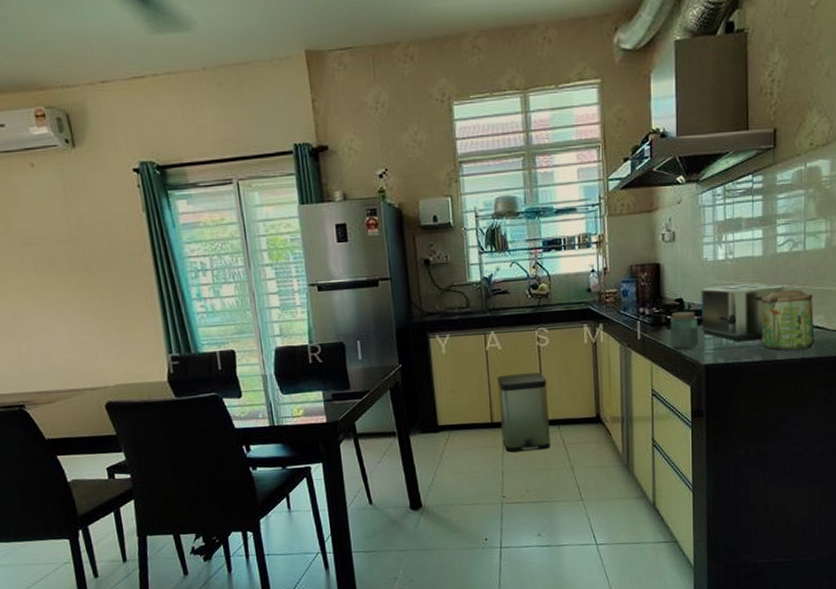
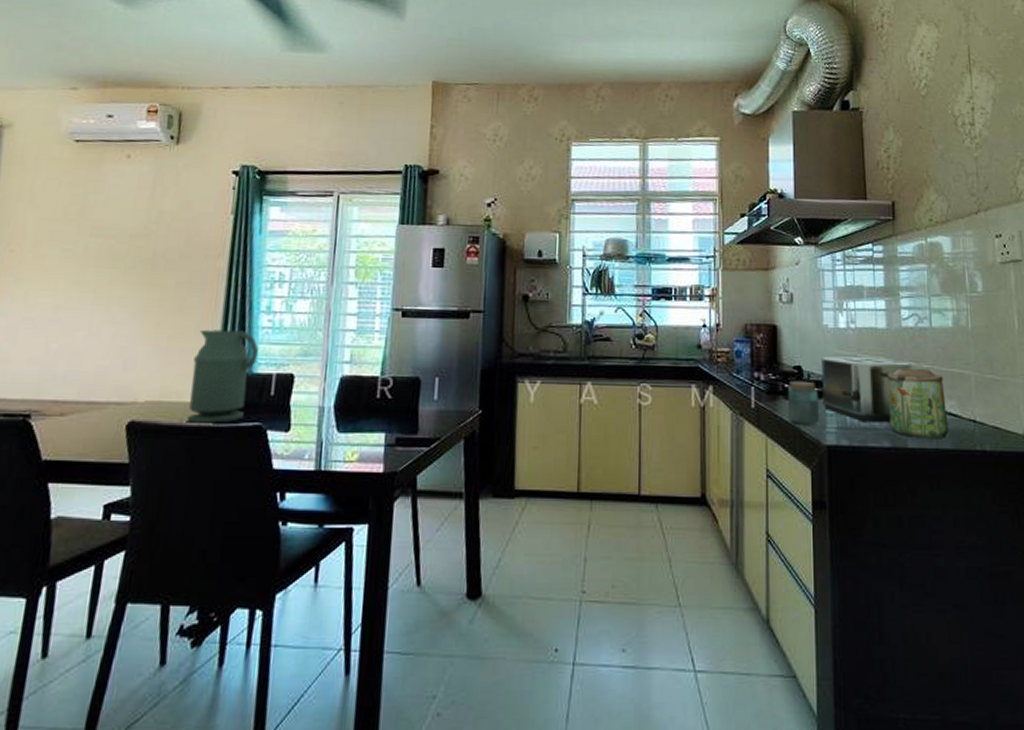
water jug: none [144,317,200,399] -> present [188,329,259,423]
pedal bin: present [497,372,550,453] -> none [588,435,647,534]

